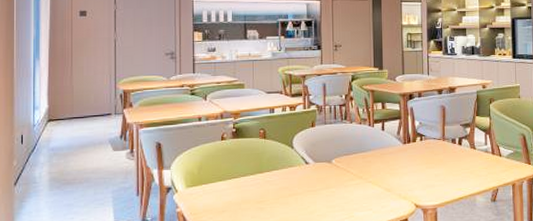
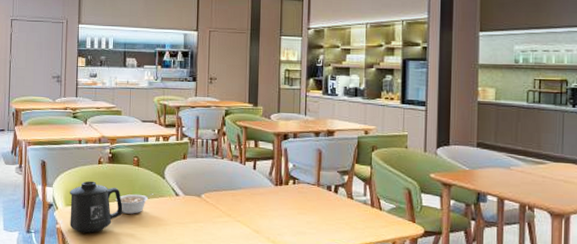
mug: none [190,158,251,214] -> present [70,181,123,234]
legume: none [242,165,282,188] -> present [116,193,153,214]

